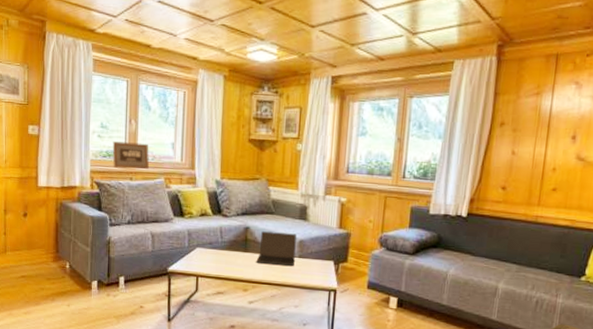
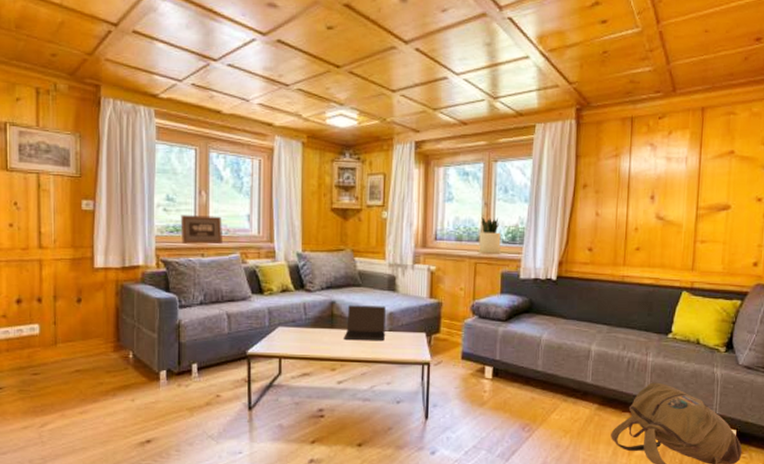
planter: none [388,151,413,190] -> present [477,216,502,255]

